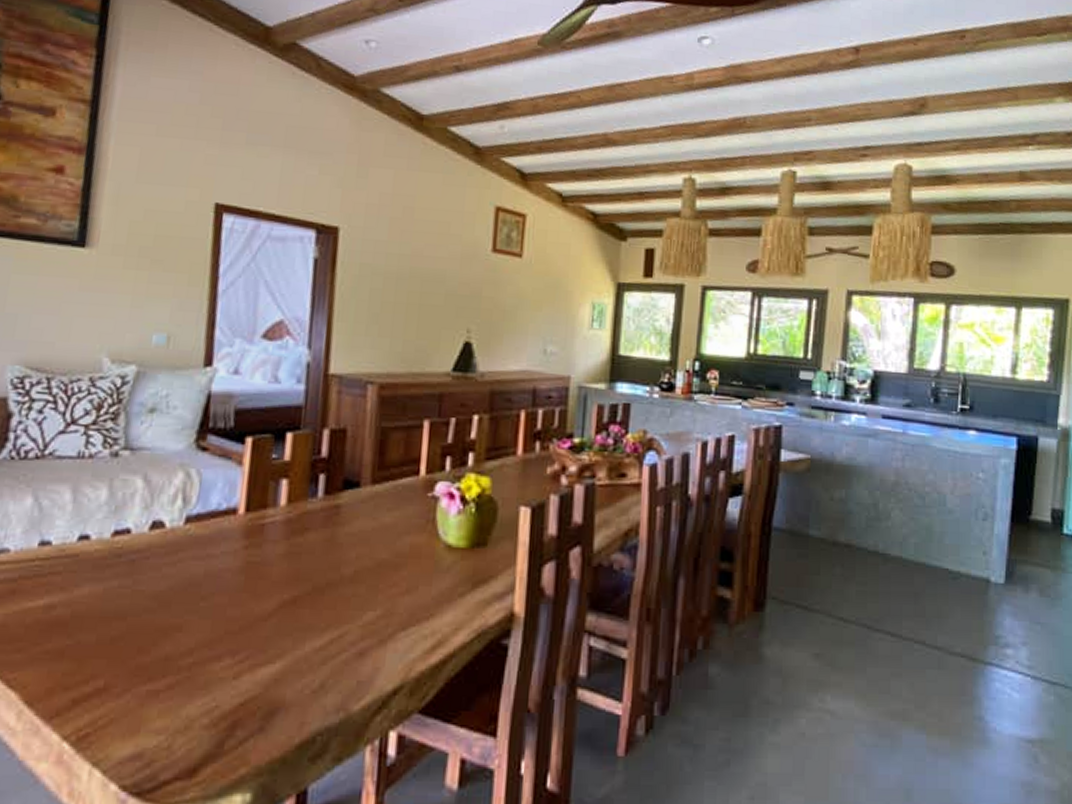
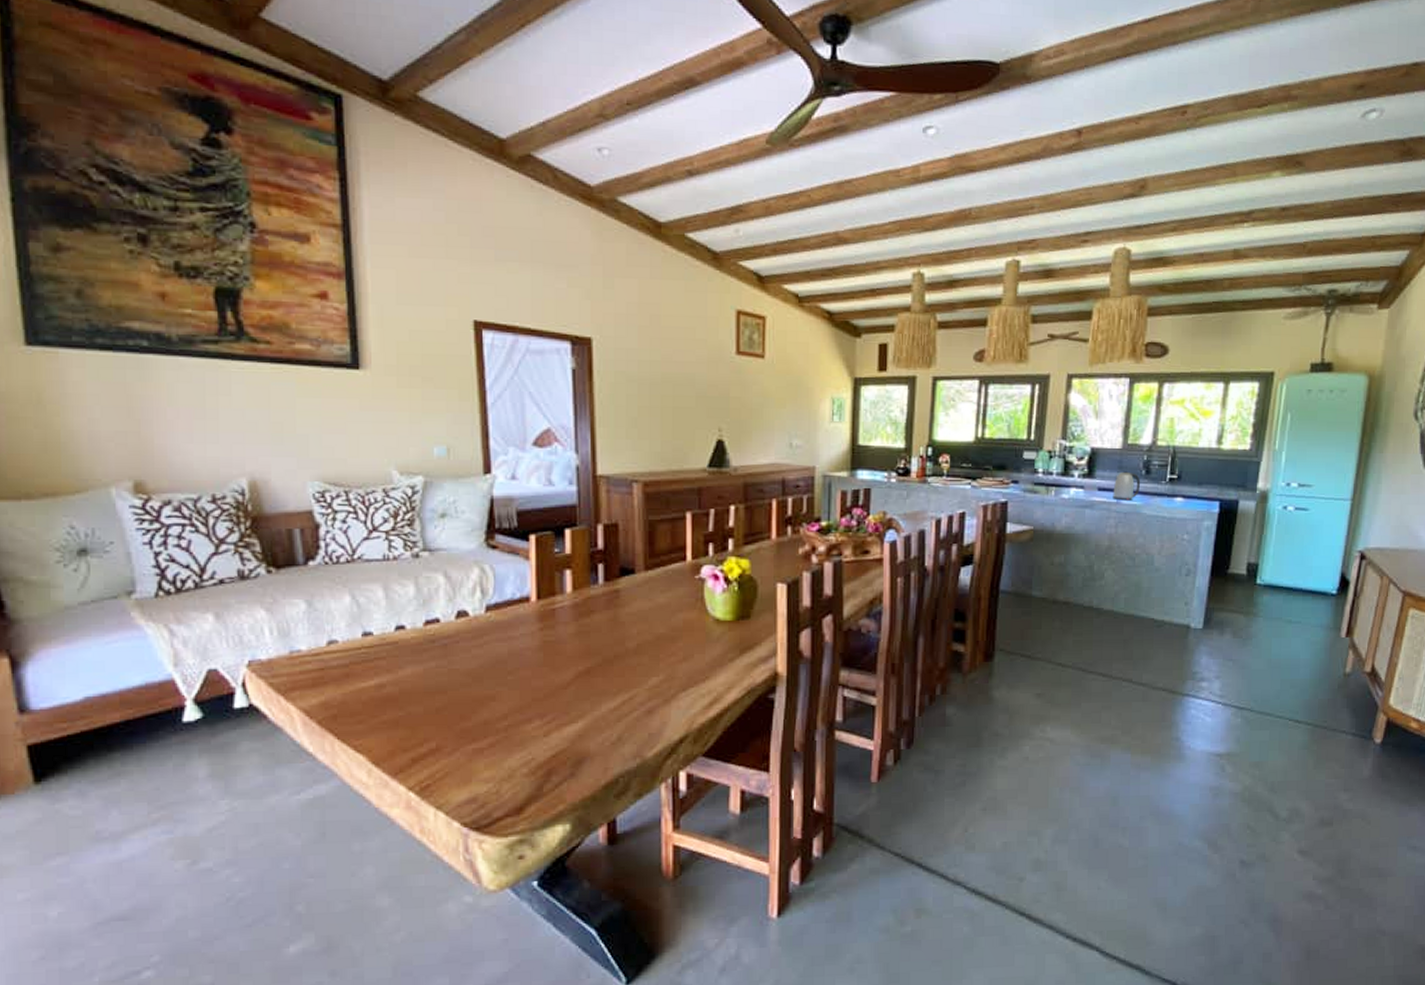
kettle: none [898,398,929,432] -> present [1113,471,1141,501]

